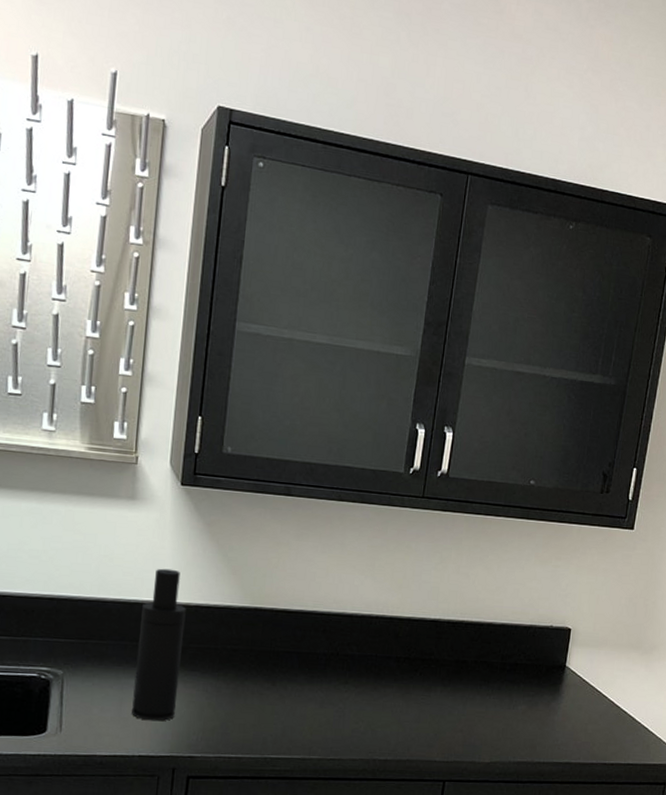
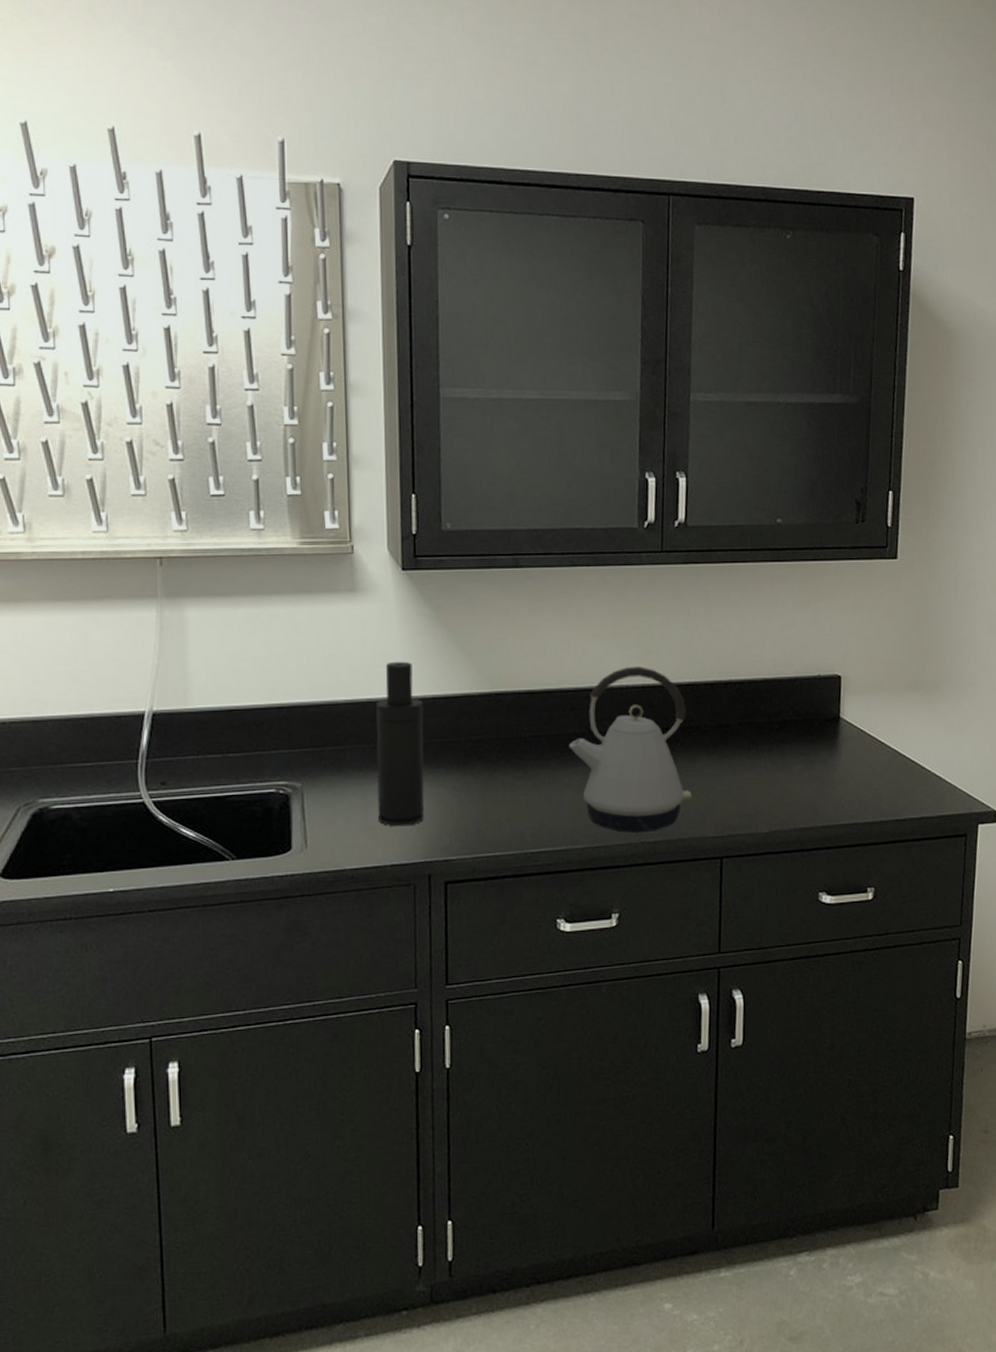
kettle: none [317,598,428,751] -> present [569,667,692,833]

